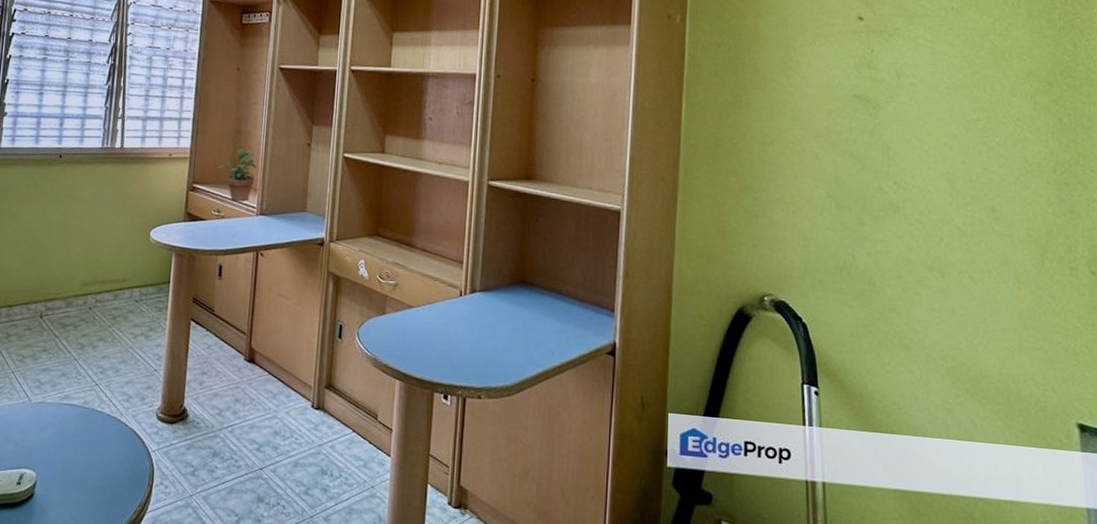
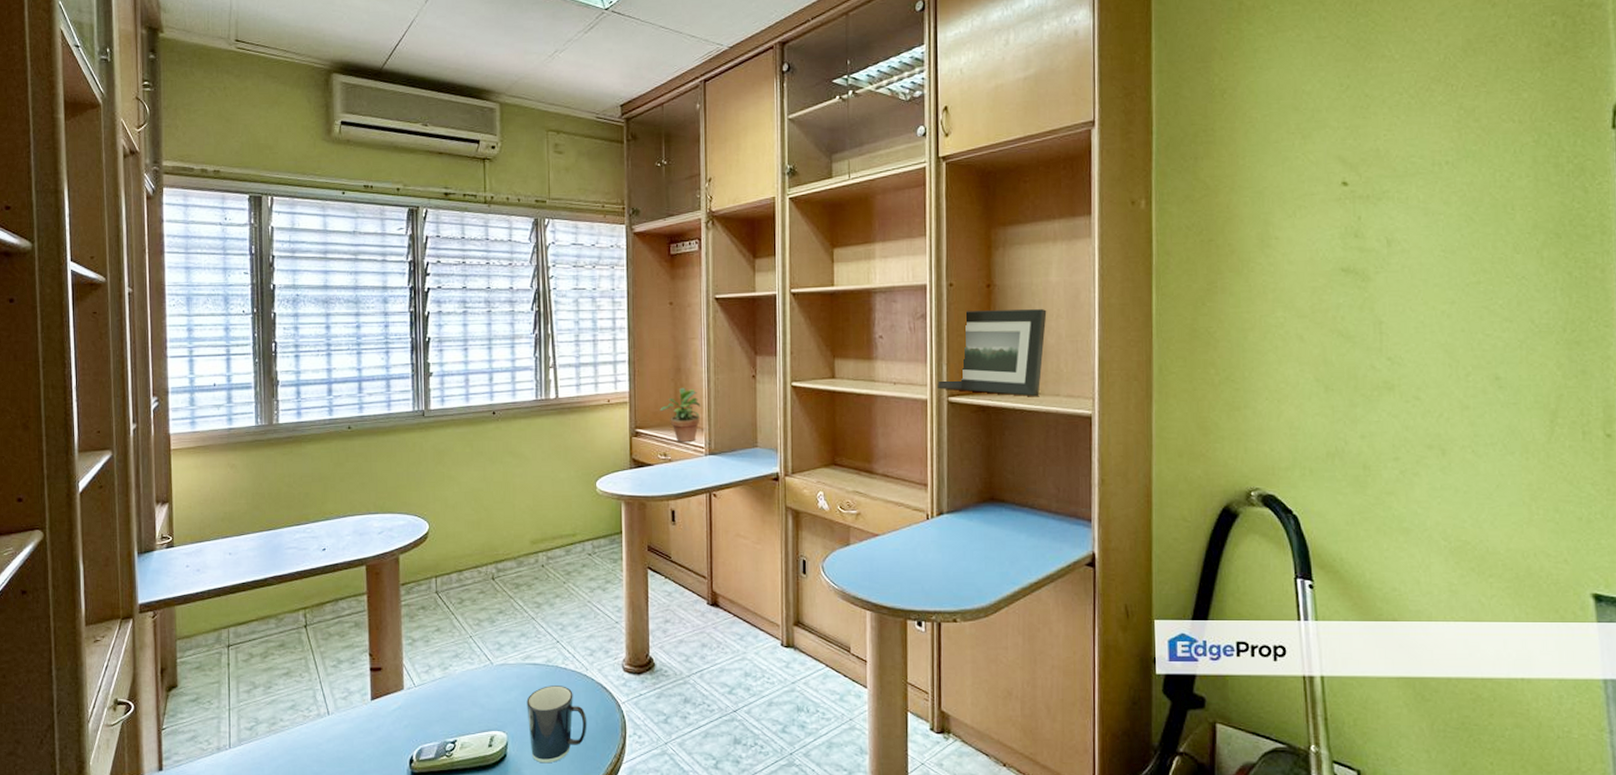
mug: none [58,427,117,507] -> present [526,685,587,764]
picture frame: none [479,102,585,189] -> present [937,309,1047,397]

